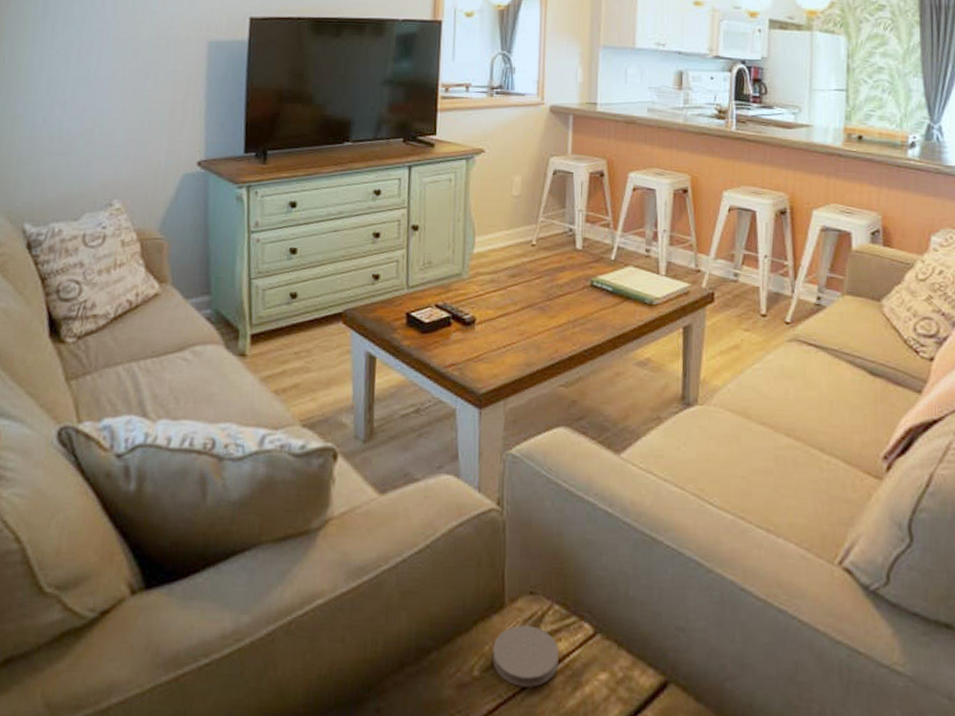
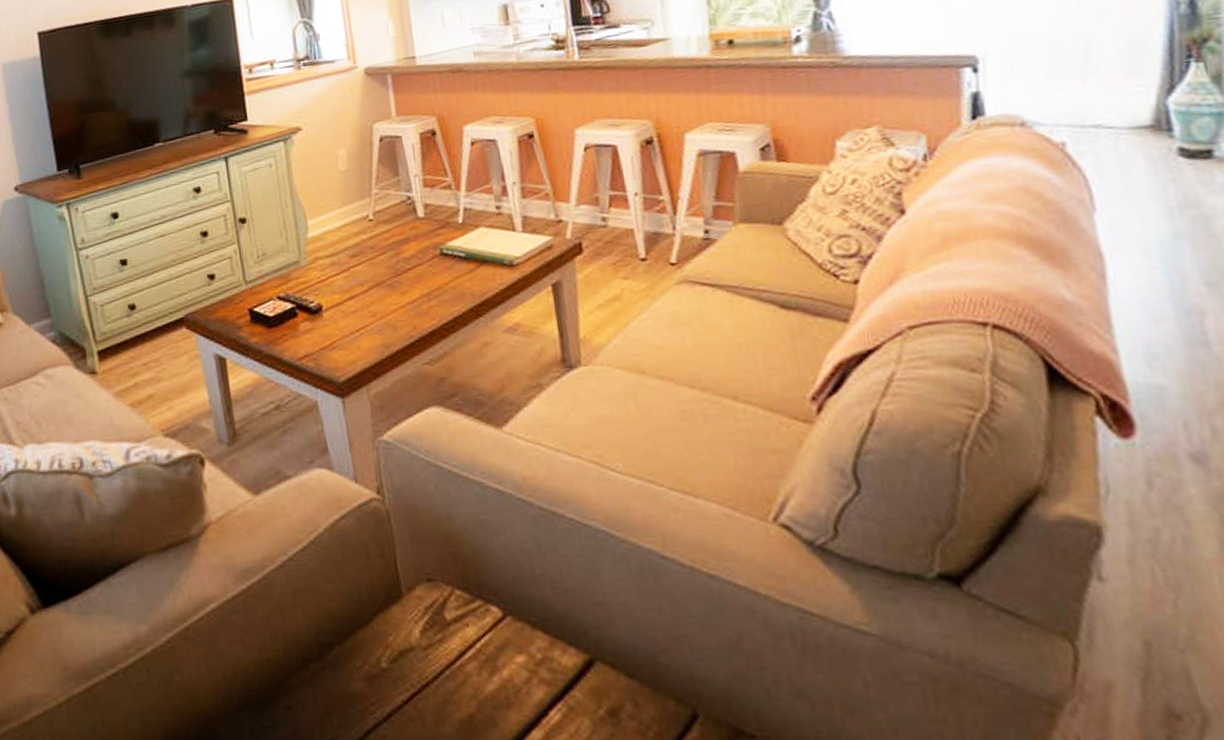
coaster: present [492,625,559,688] -> none [397,613,470,675]

